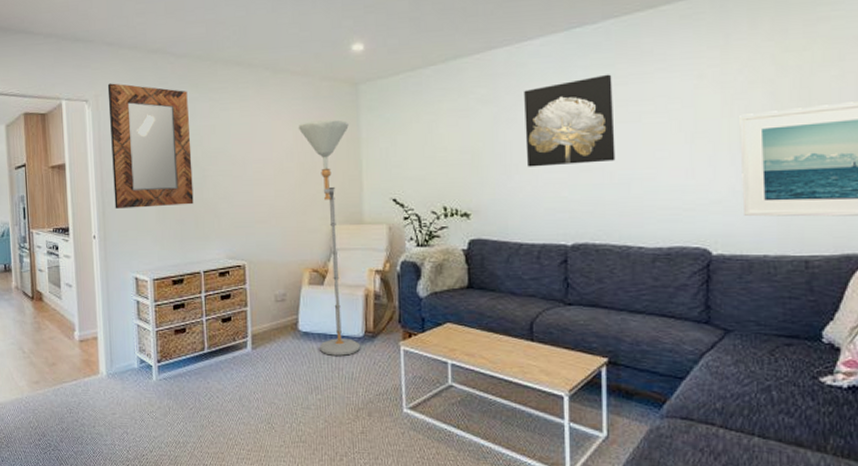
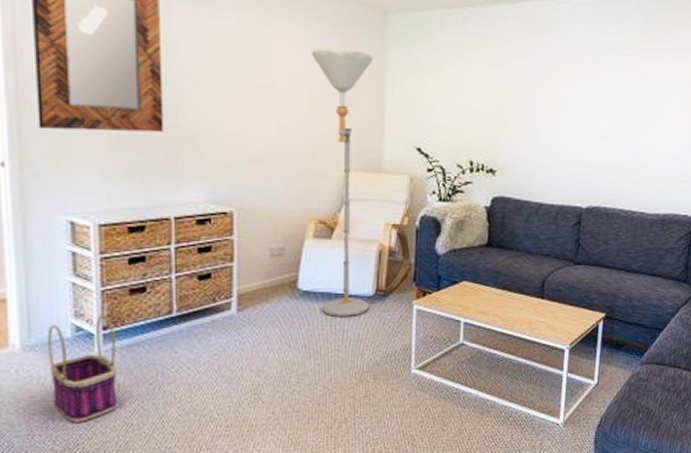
basket: none [122,350,168,437] -> present [47,314,117,423]
wall art: present [524,74,616,167] -> none [554,45,637,131]

